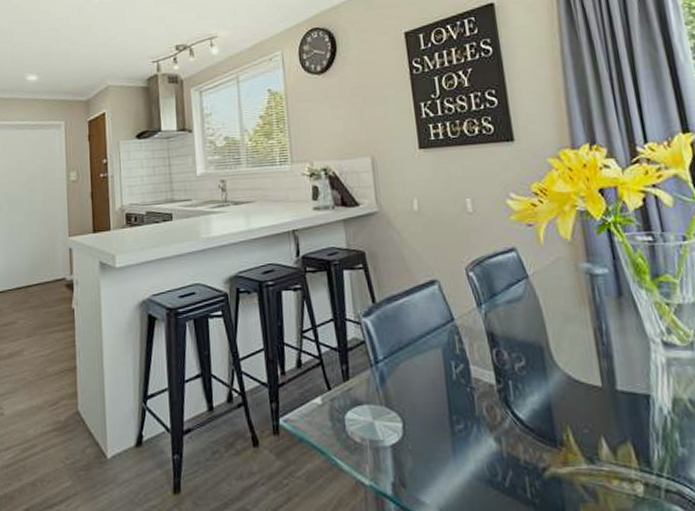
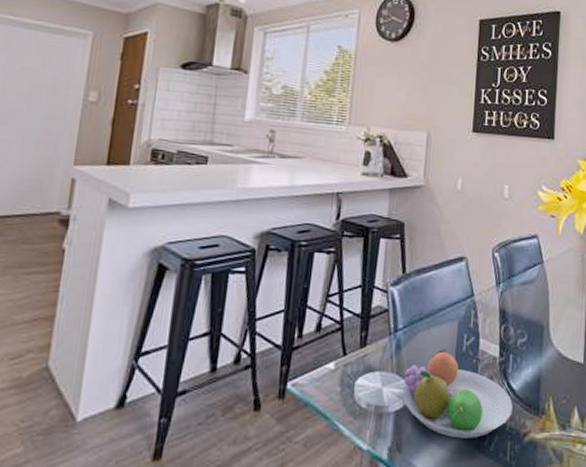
fruit bowl: none [393,379,524,474] -> present [402,349,513,439]

